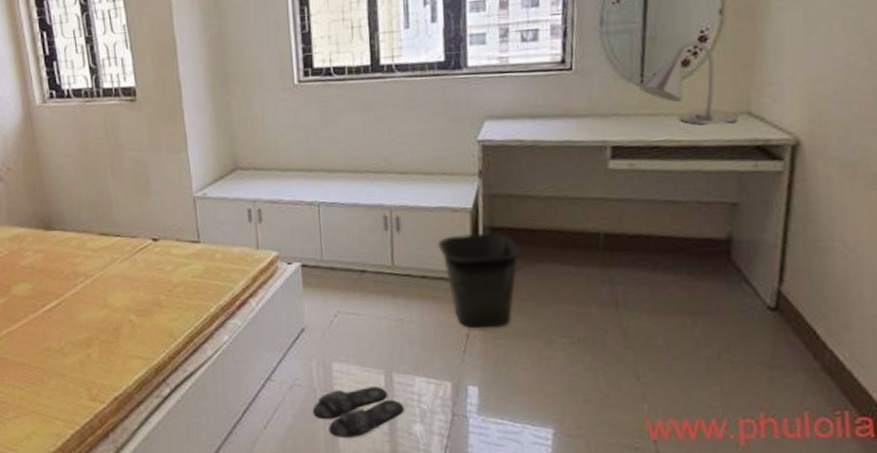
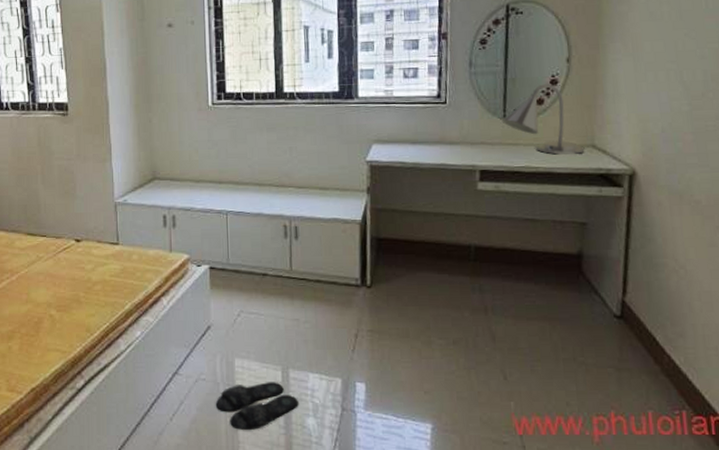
waste bin: present [437,232,522,329] -> none [330,242,404,330]

